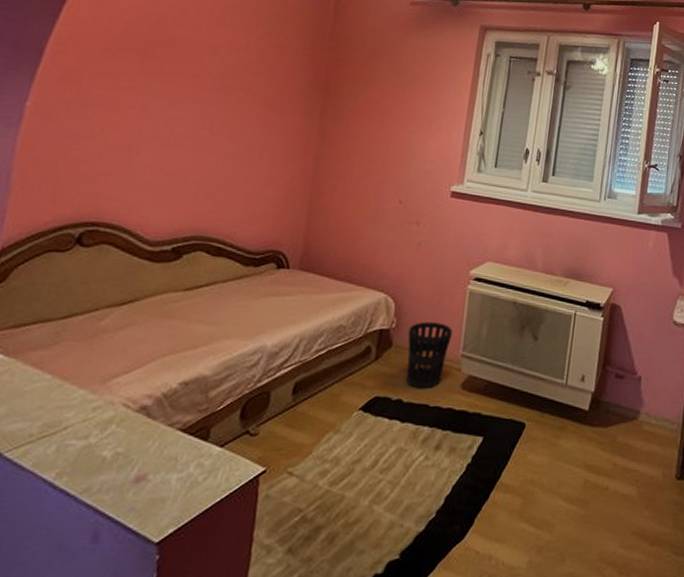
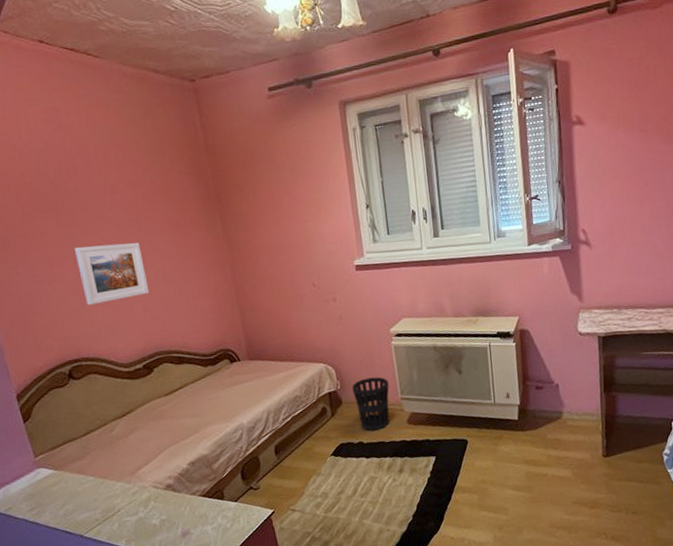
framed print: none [134,98,223,168] -> present [74,243,150,306]

